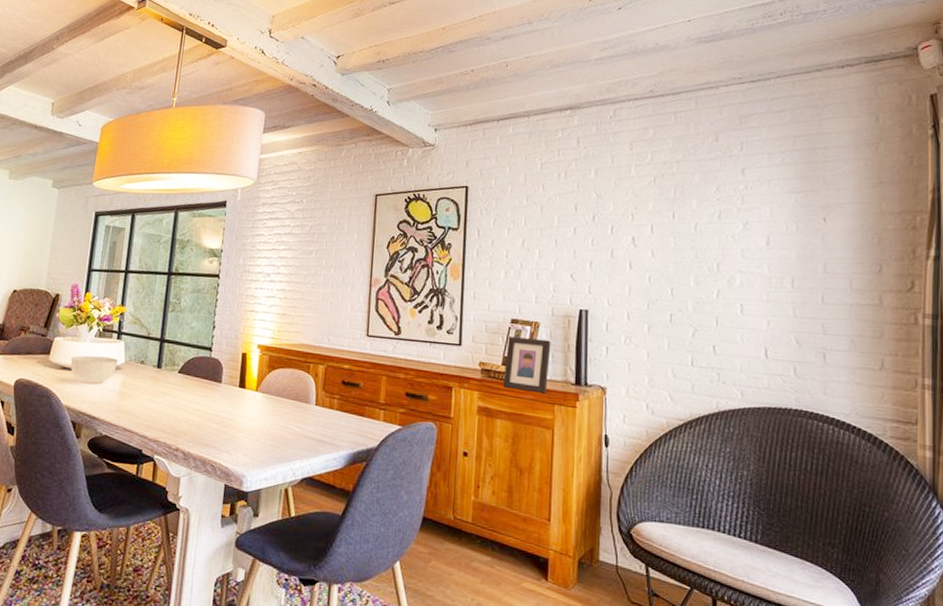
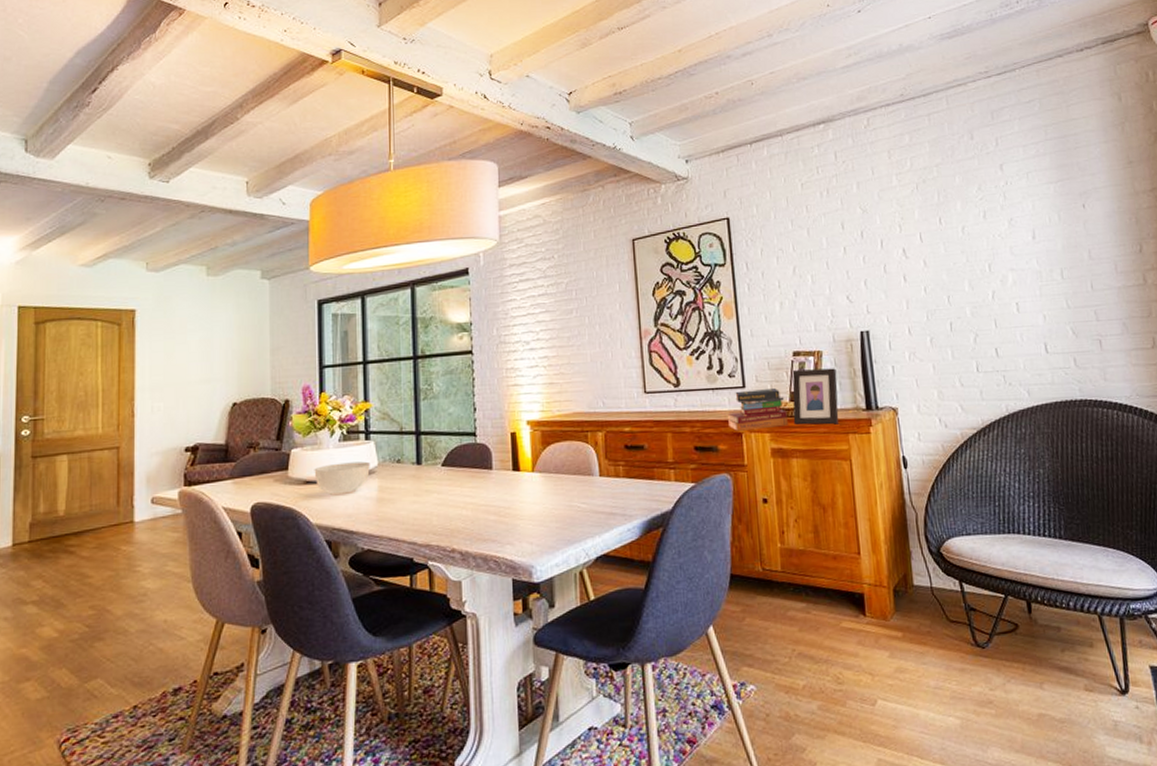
books: none [440,347,498,388] -> present [727,389,788,431]

